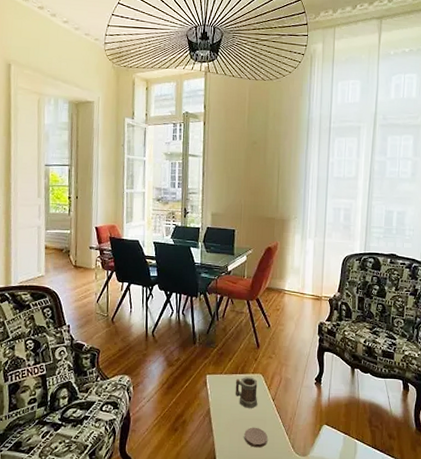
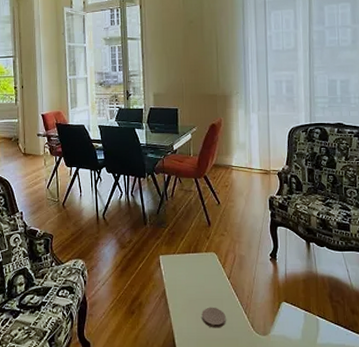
mug: present [235,377,258,408] -> none [189,256,213,288]

